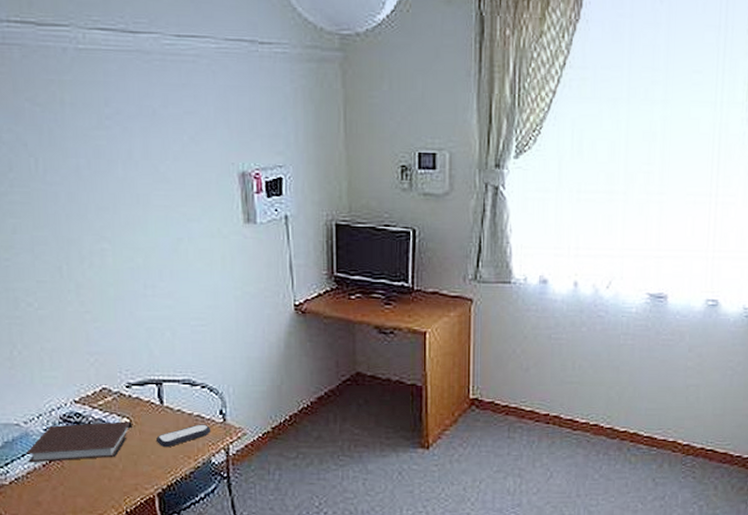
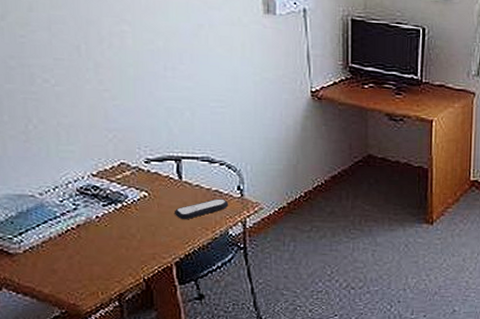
notebook: present [25,421,132,463] -> none [40,195,151,233]

